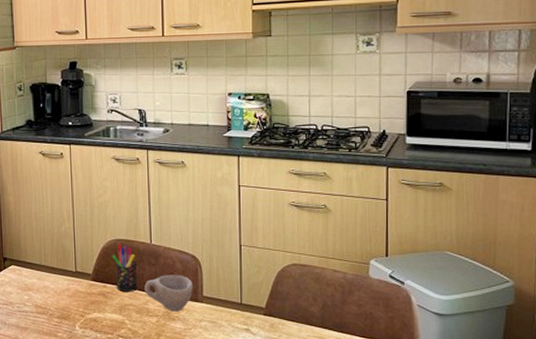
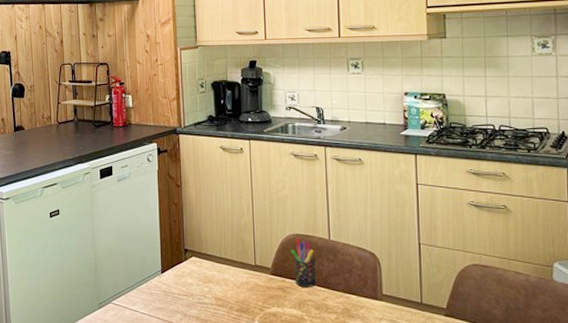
cup: present [144,275,194,312] -> none [323,271,373,309]

